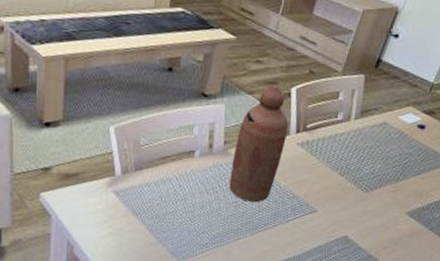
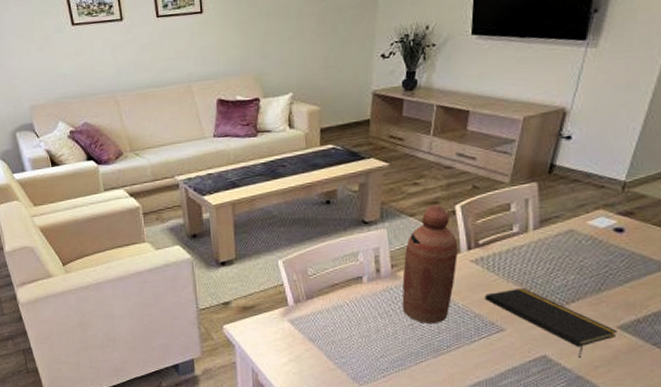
notepad: none [304,173,406,239] -> present [484,288,617,358]

